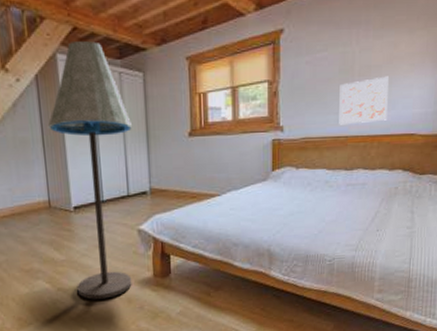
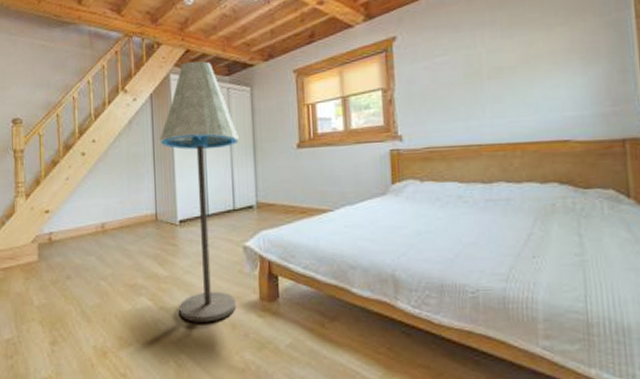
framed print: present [339,76,389,125] -> none [466,77,530,133]

